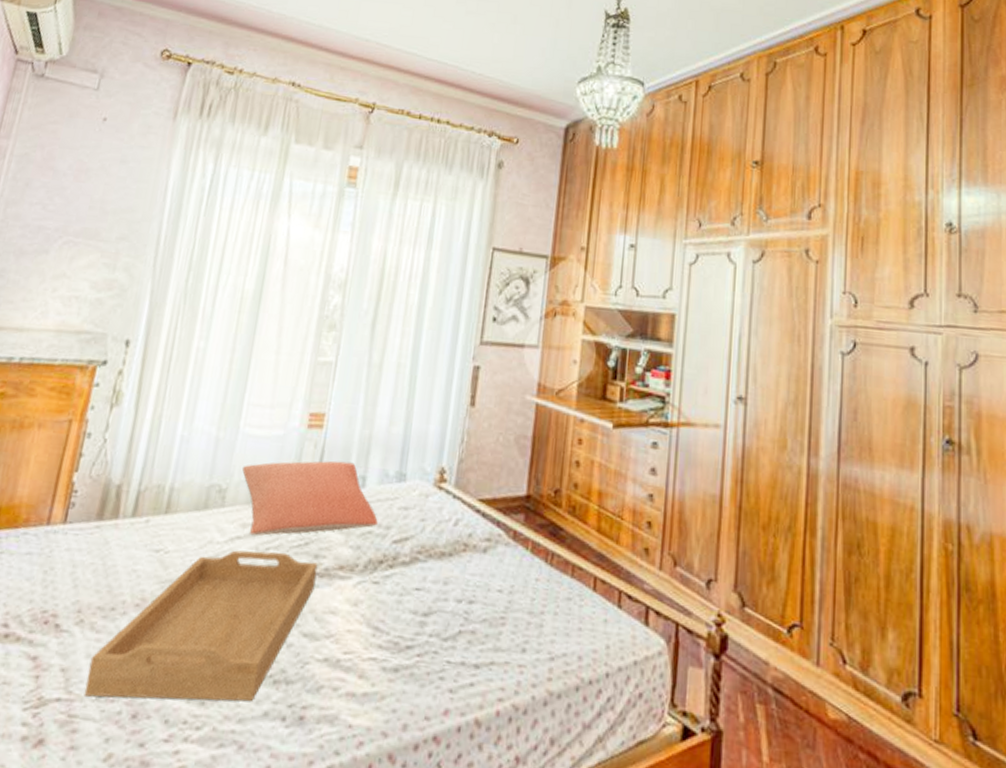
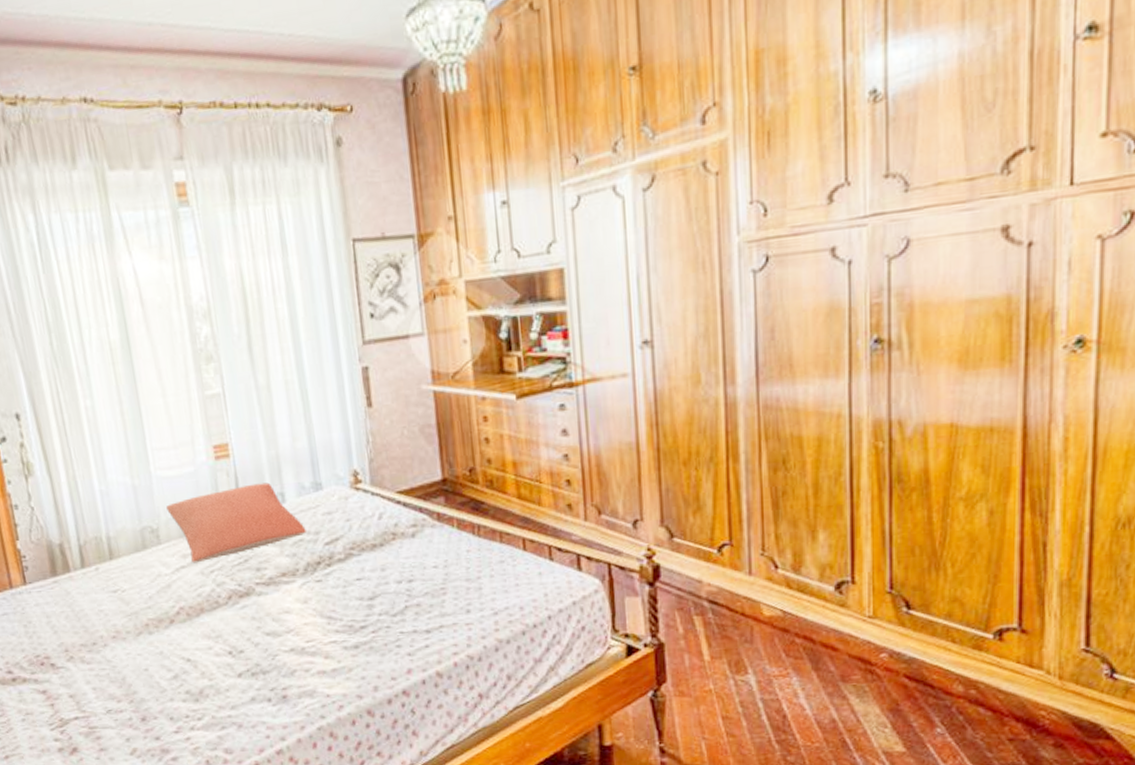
serving tray: present [83,550,318,702] -> none [90,571,265,712]

